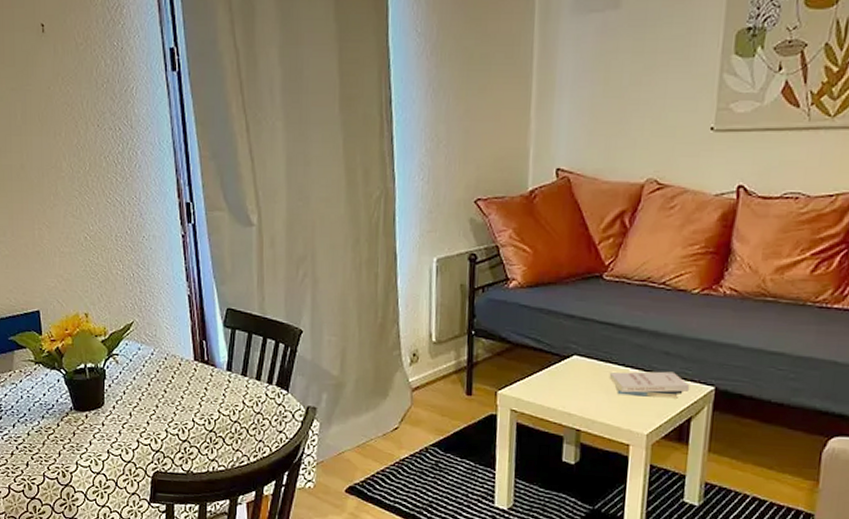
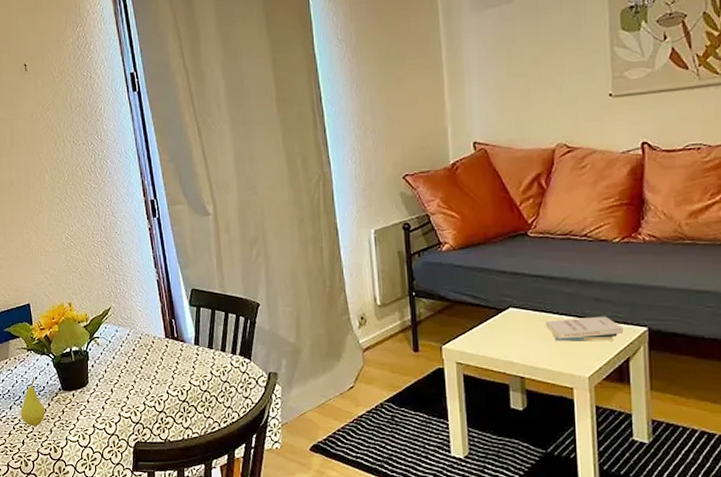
fruit: none [25,394,54,447] -> present [21,378,45,426]

